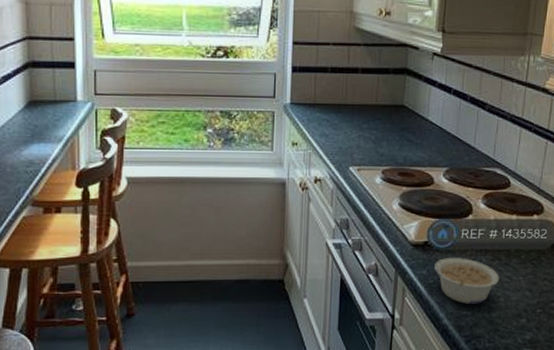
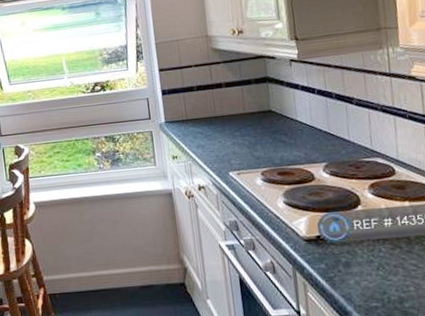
legume: present [434,258,499,304] -> none [332,249,405,296]

